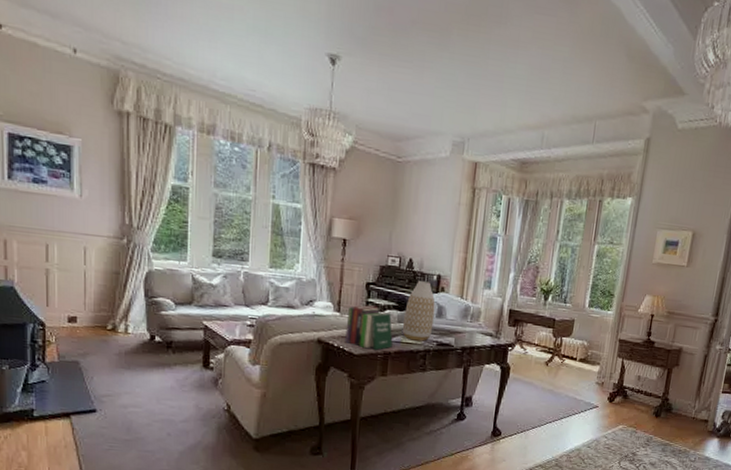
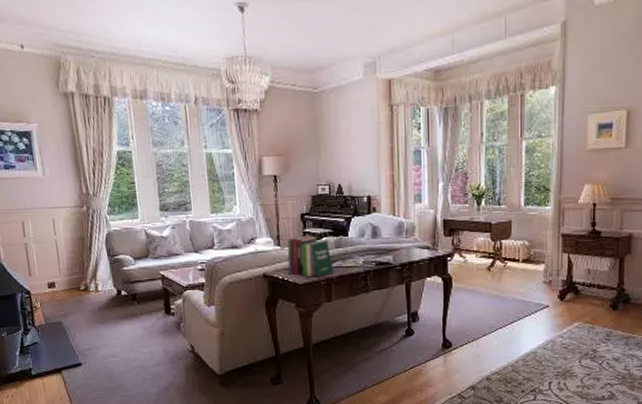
vase: present [403,281,436,342] -> none [340,204,370,264]

